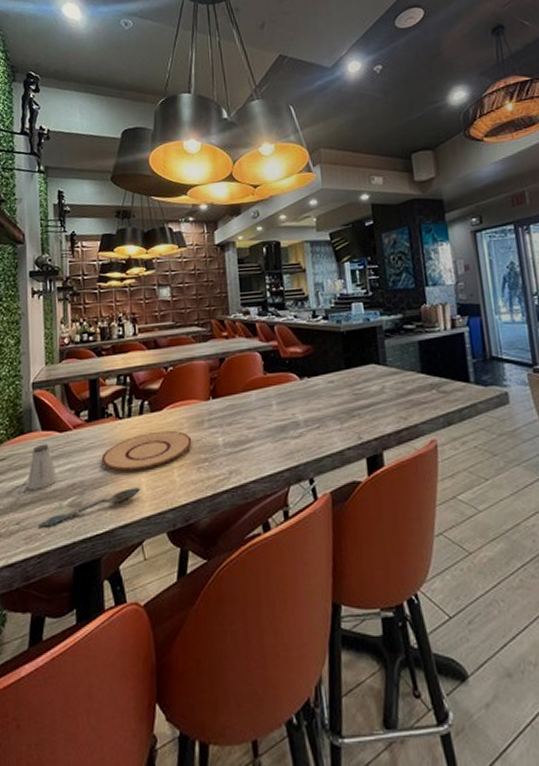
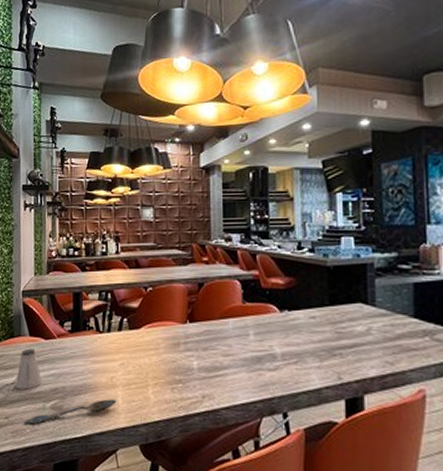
plate: present [101,430,192,472] -> none [82,348,167,384]

